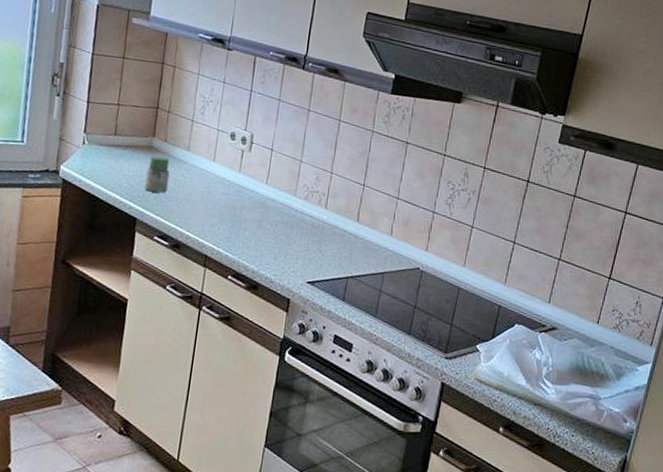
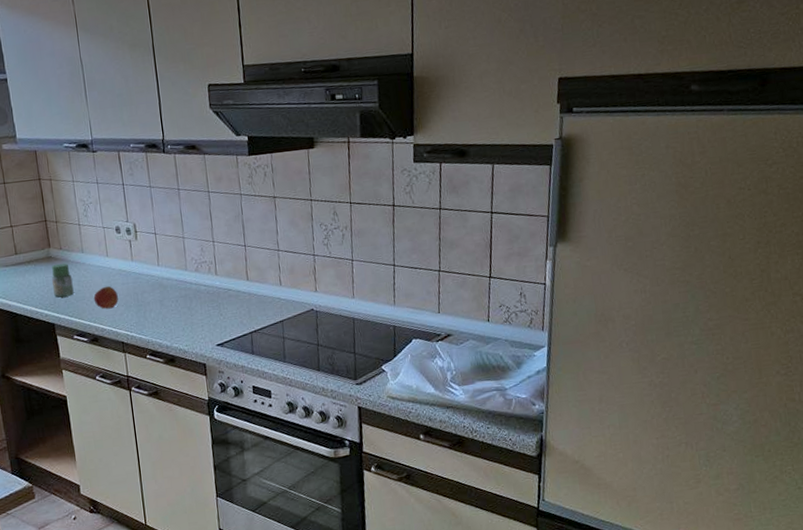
apple: none [186,191,215,217] -> present [93,285,118,310]

